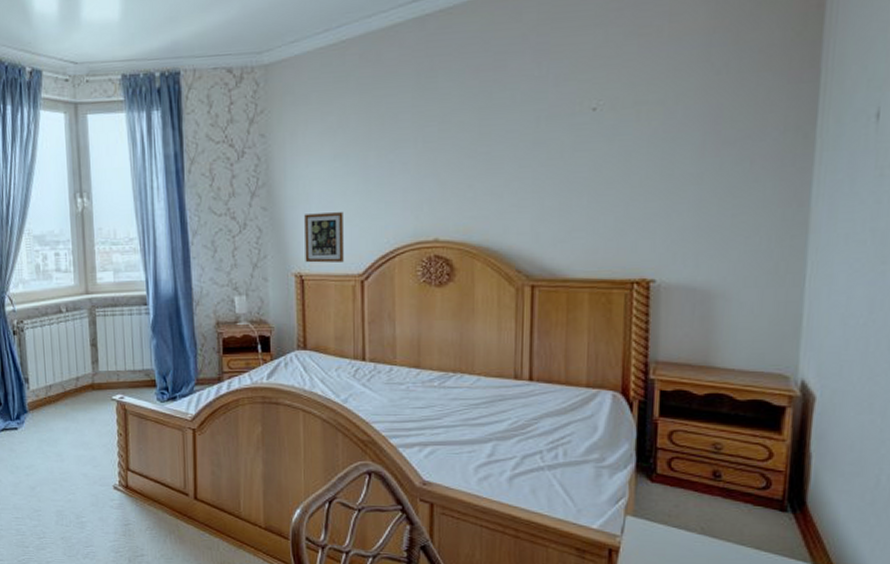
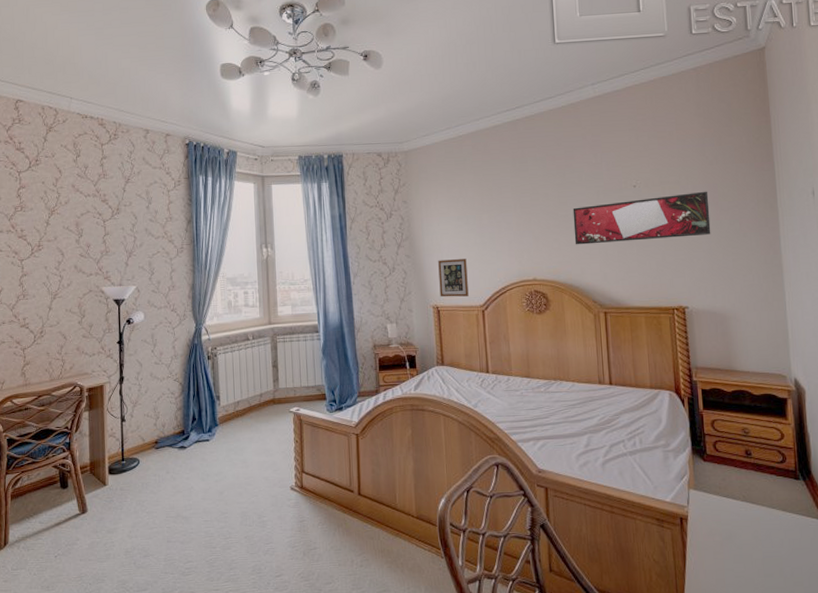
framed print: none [497,114,708,194] -> present [572,191,711,245]

